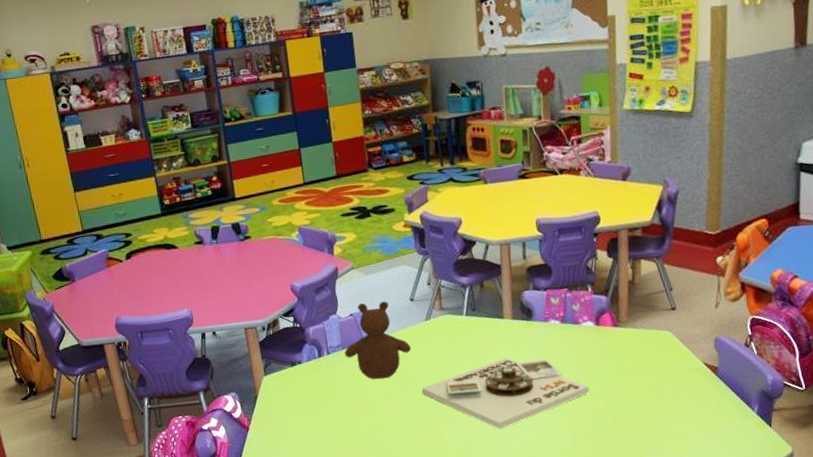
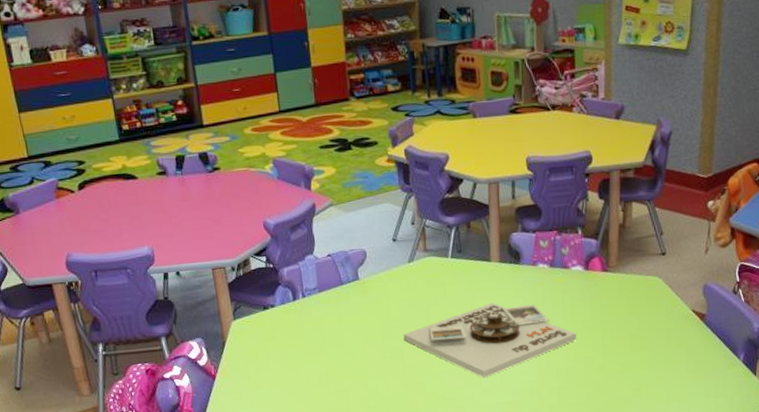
stuffed animal: present [344,301,412,380] -> none [321,241,393,325]

